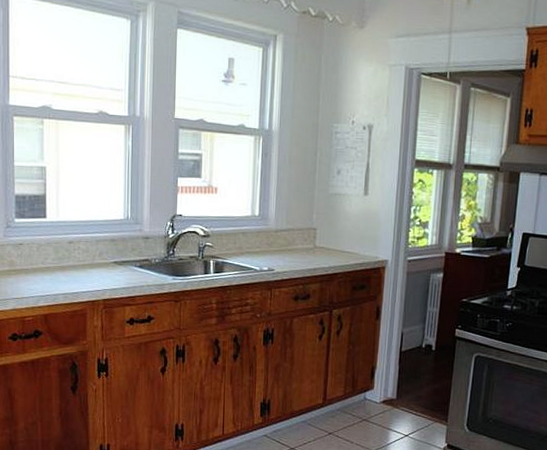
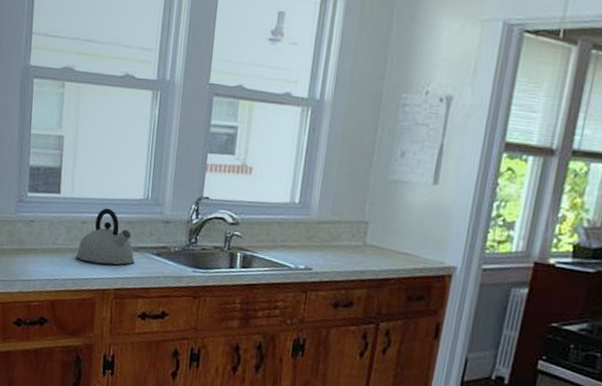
kettle: none [65,229,120,279] -> present [76,208,135,265]

